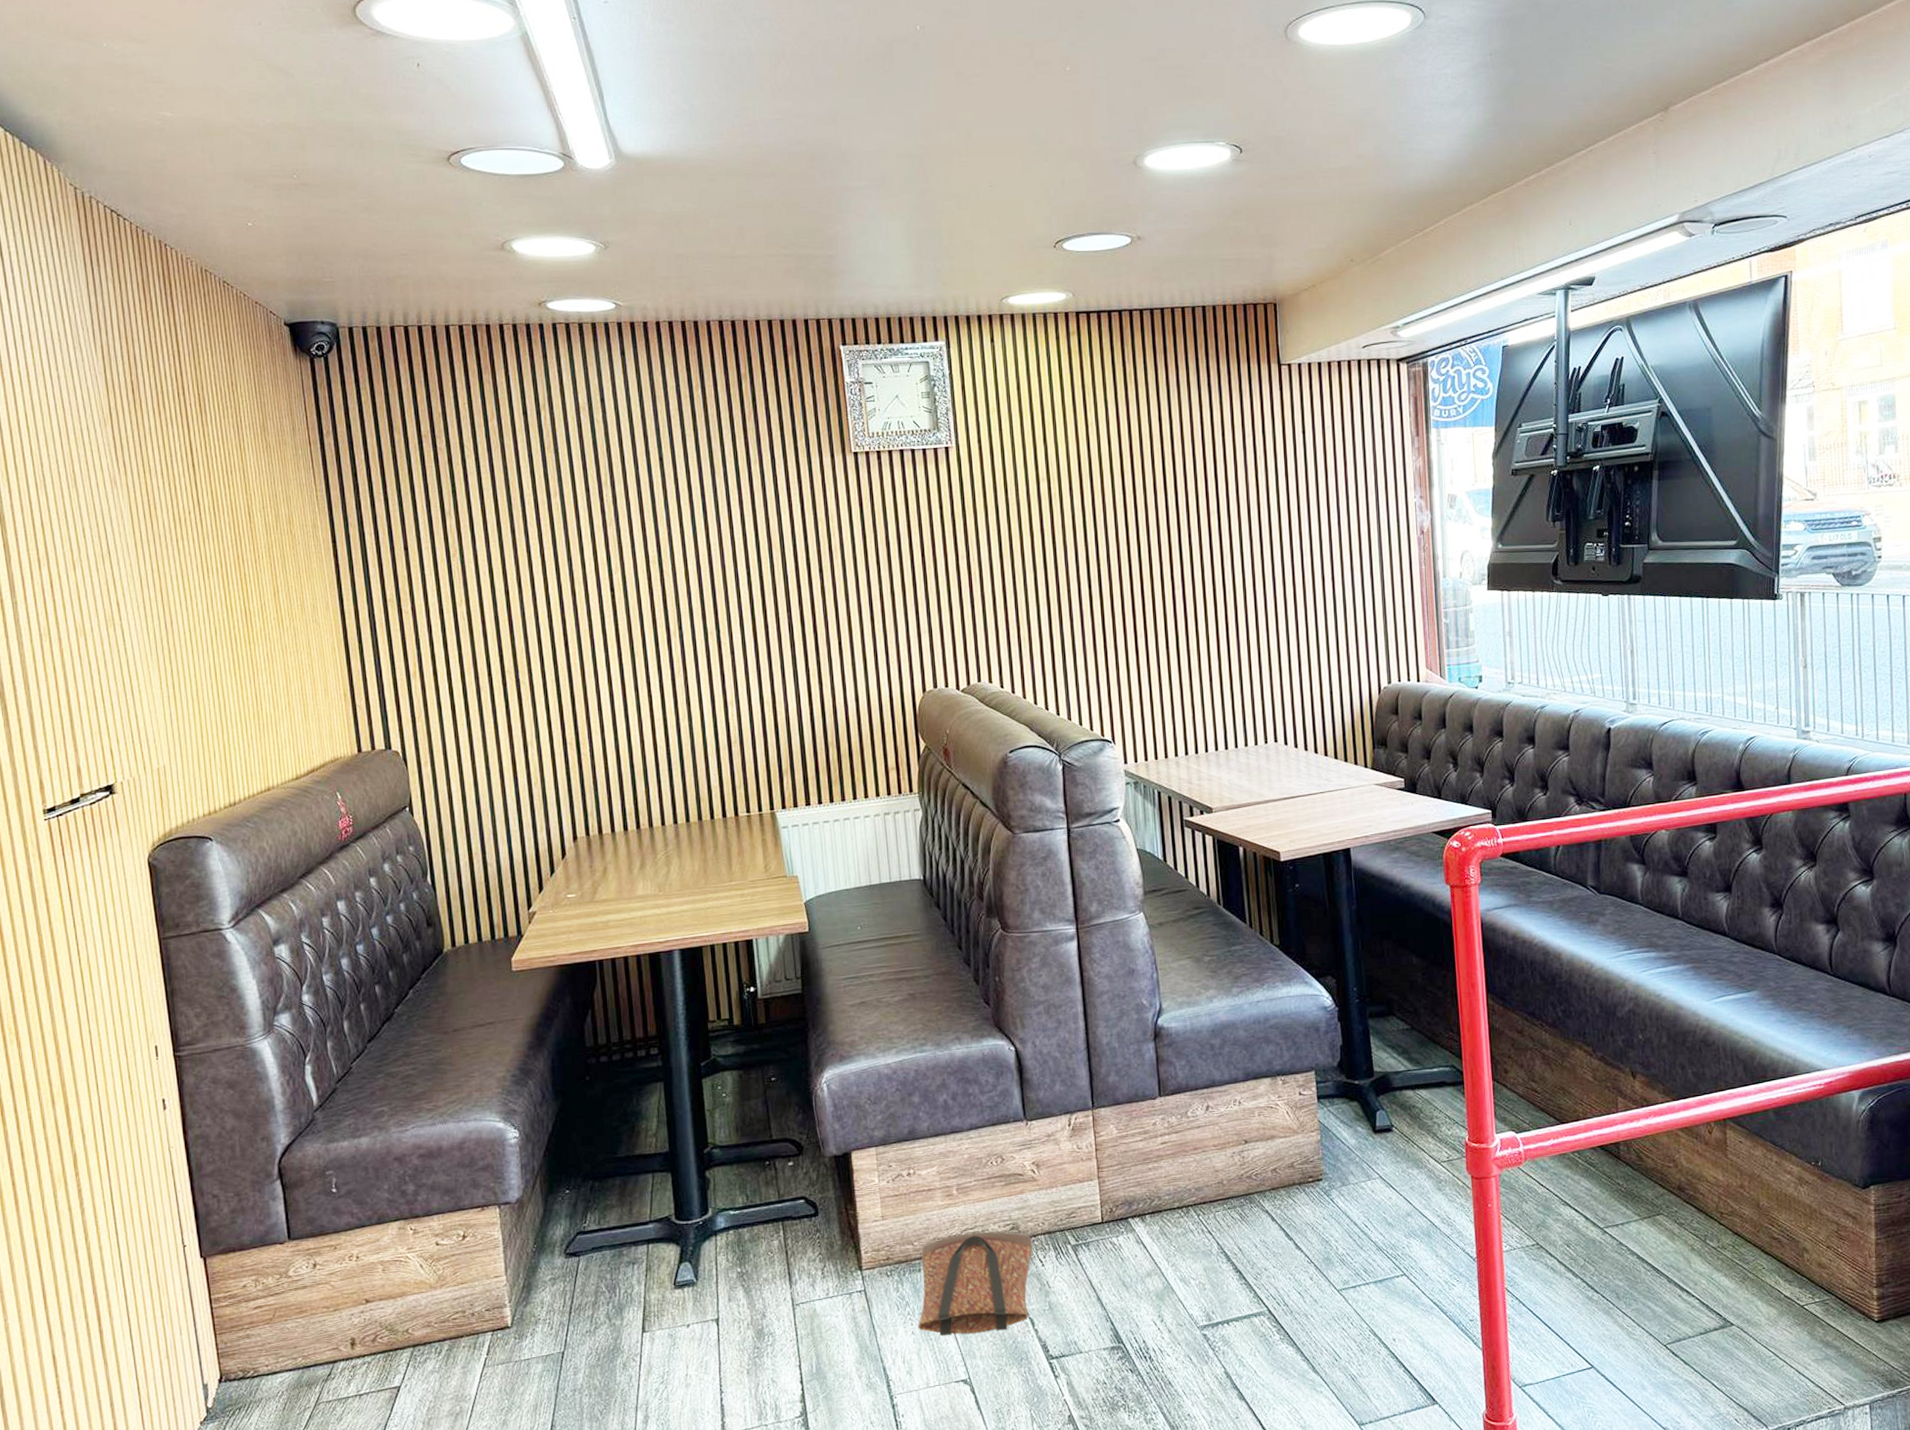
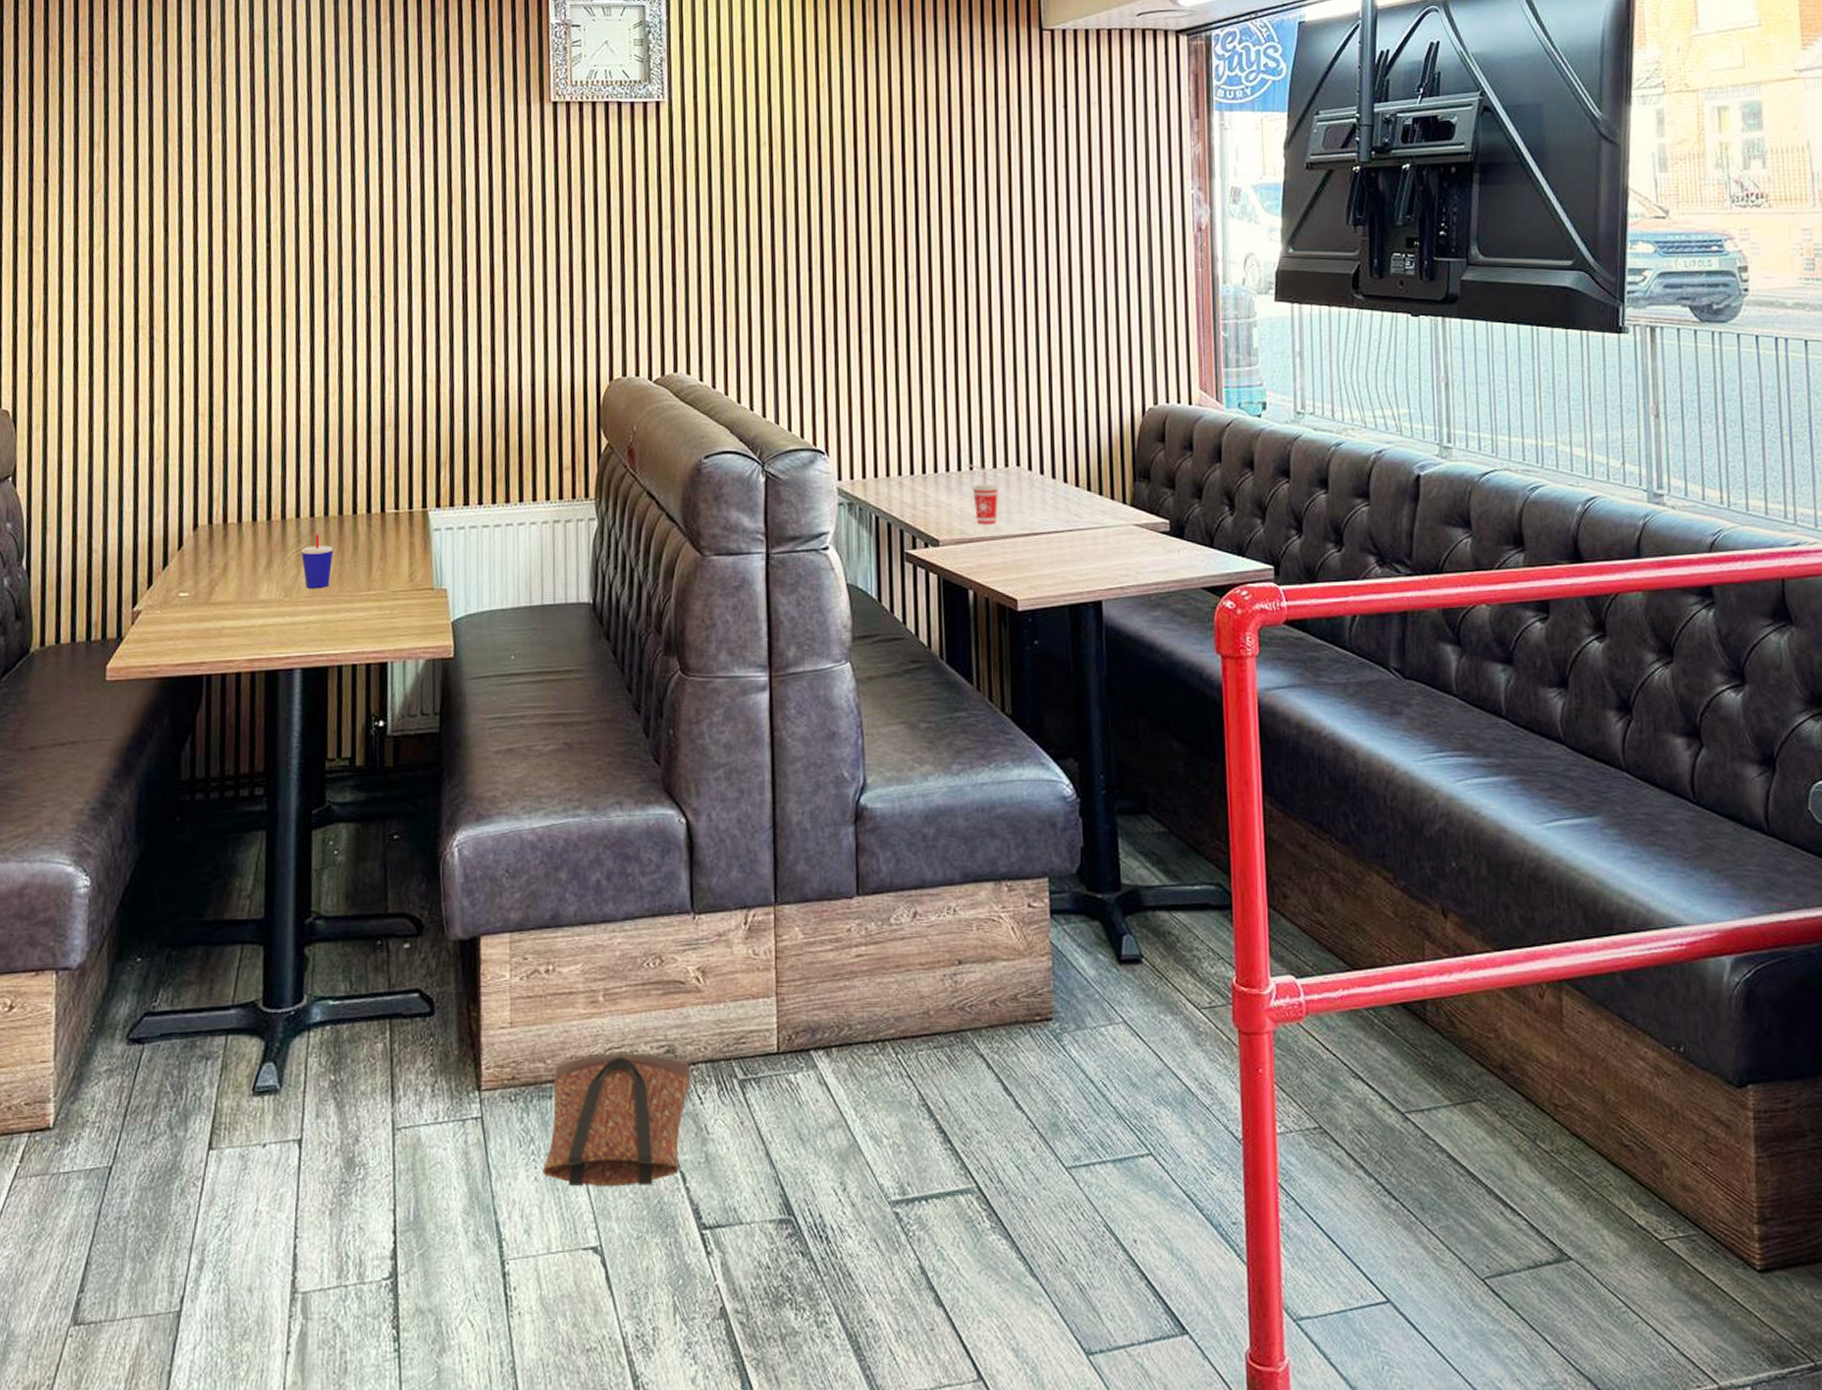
beverage cup: none [669,838,697,884] -> present [301,534,334,589]
beverage cup: none [1232,743,1261,793] -> present [967,464,999,525]

